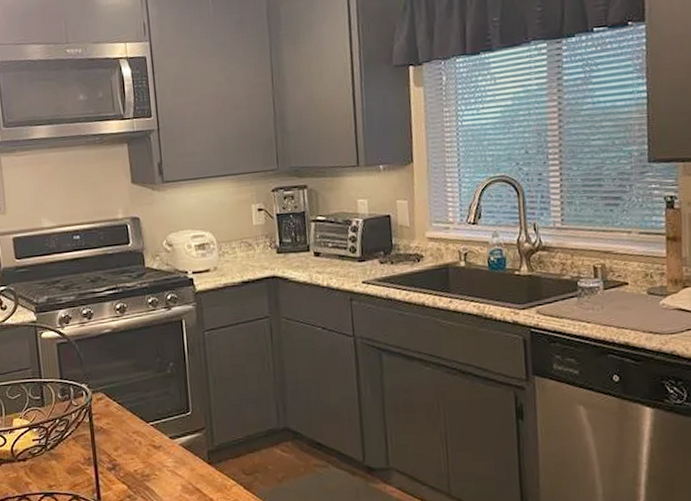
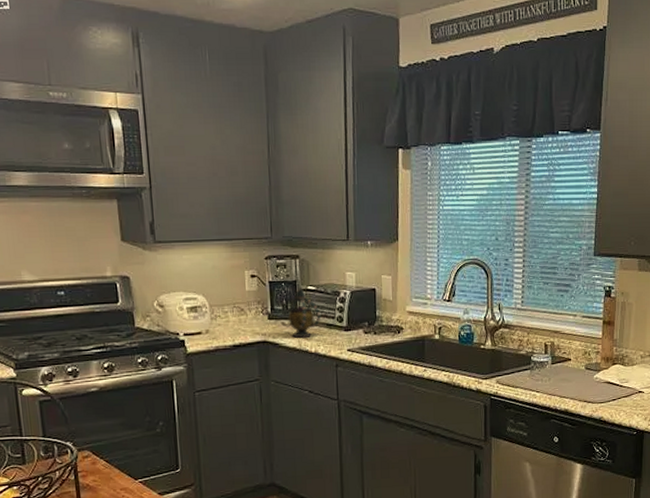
teapot: none [289,219,333,271] -> present [280,288,321,338]

